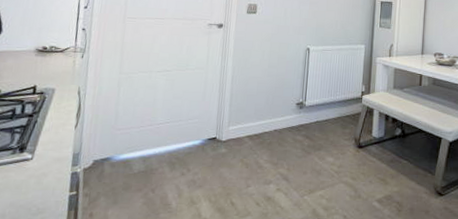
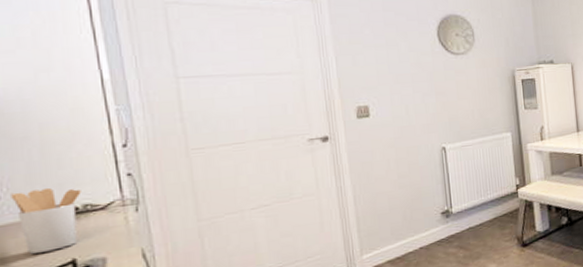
utensil holder: none [9,29,52,77] -> present [11,187,81,254]

